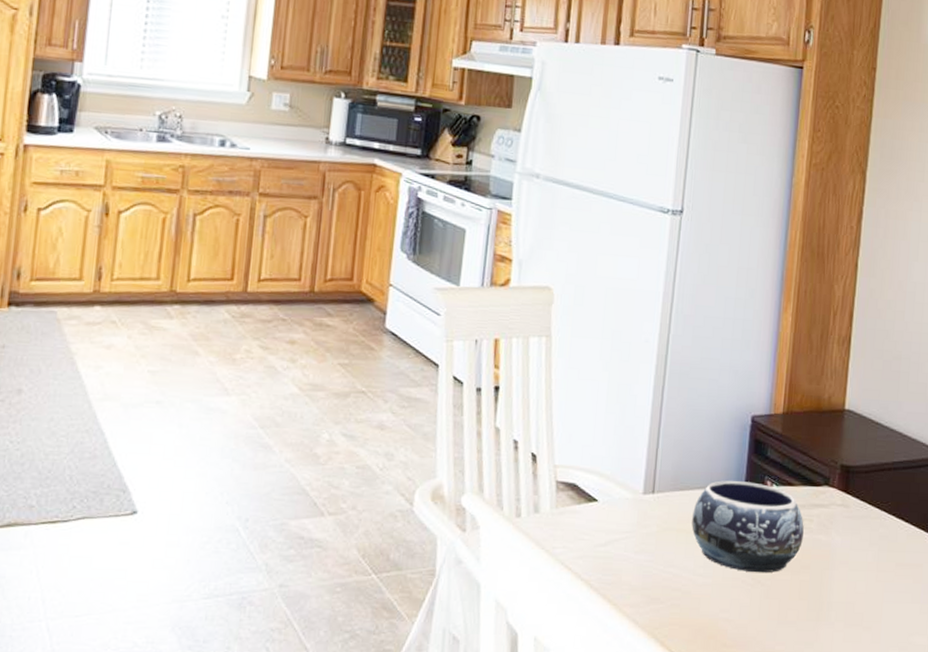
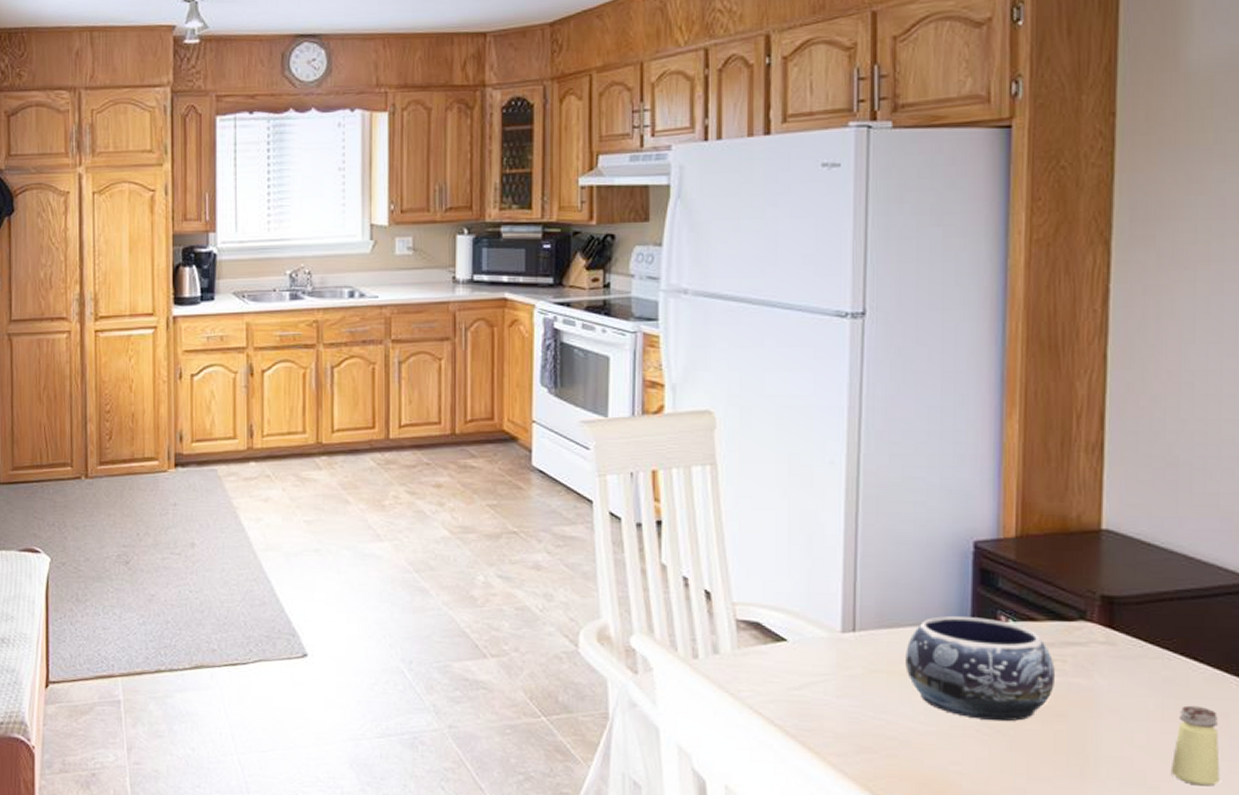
saltshaker: none [881,557,916,625] -> present [1172,705,1220,786]

